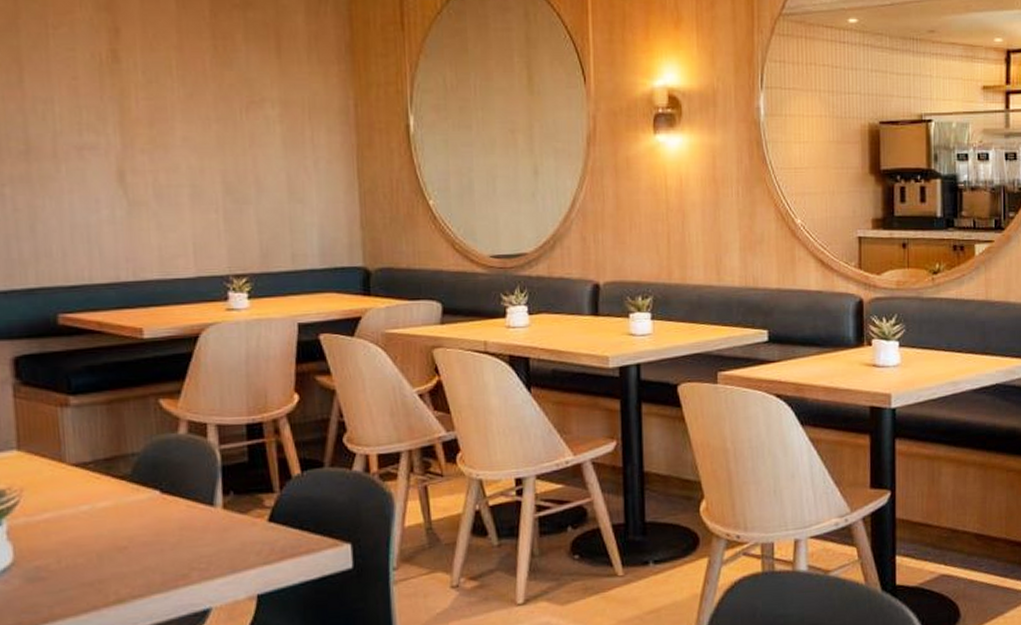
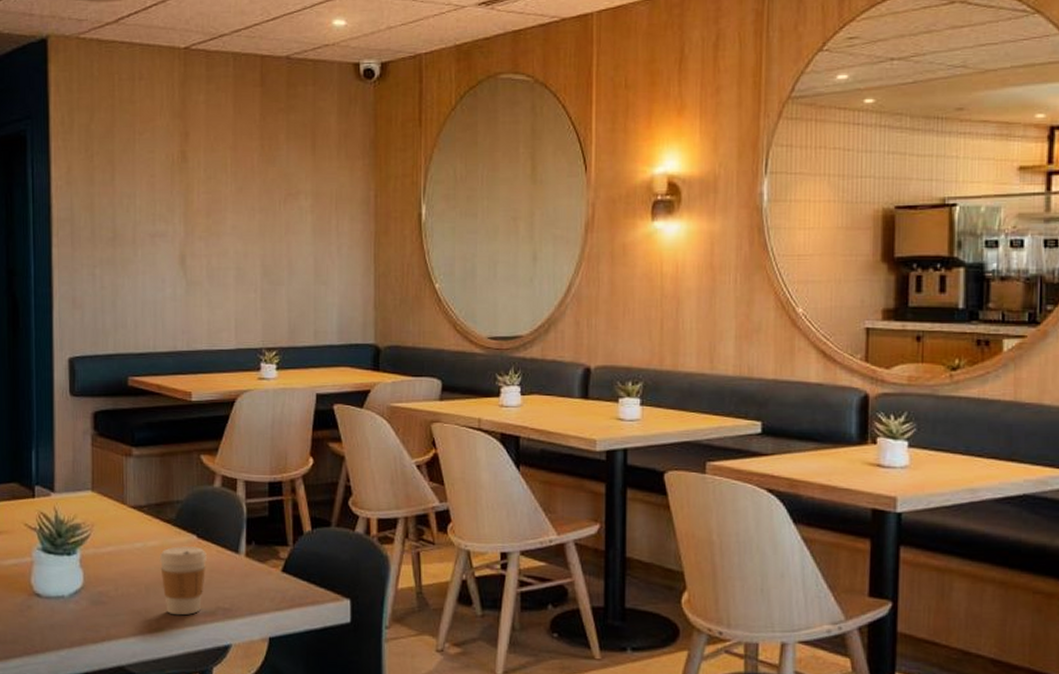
coffee cup: none [113,503,174,583] -> present [159,546,207,616]

